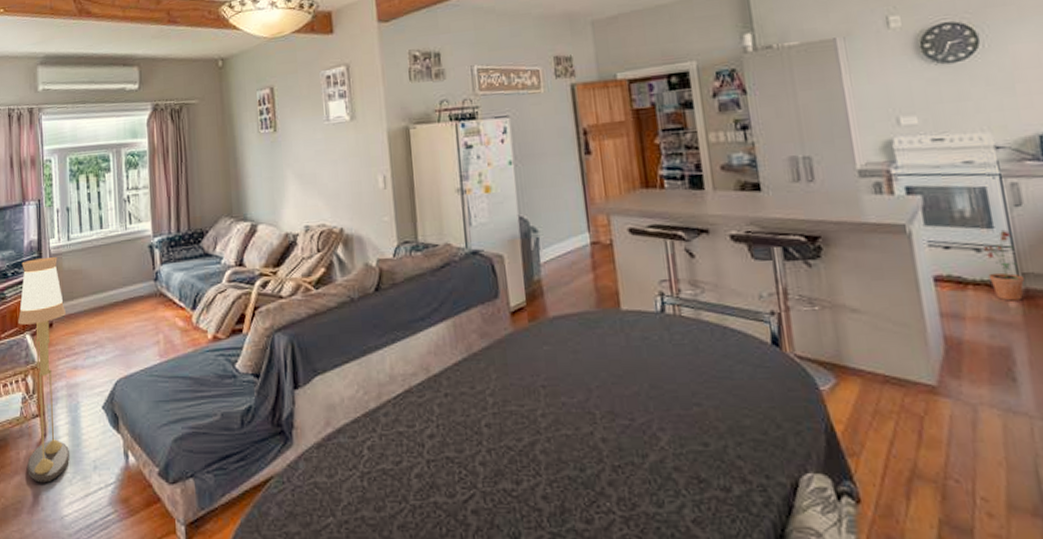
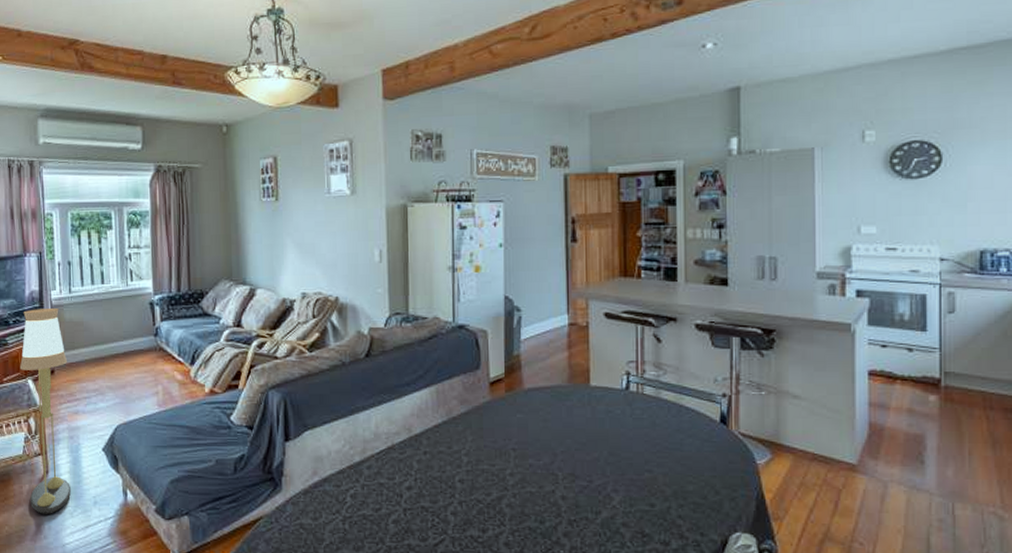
potted plant: present [983,229,1024,301] -> none [916,333,945,396]

